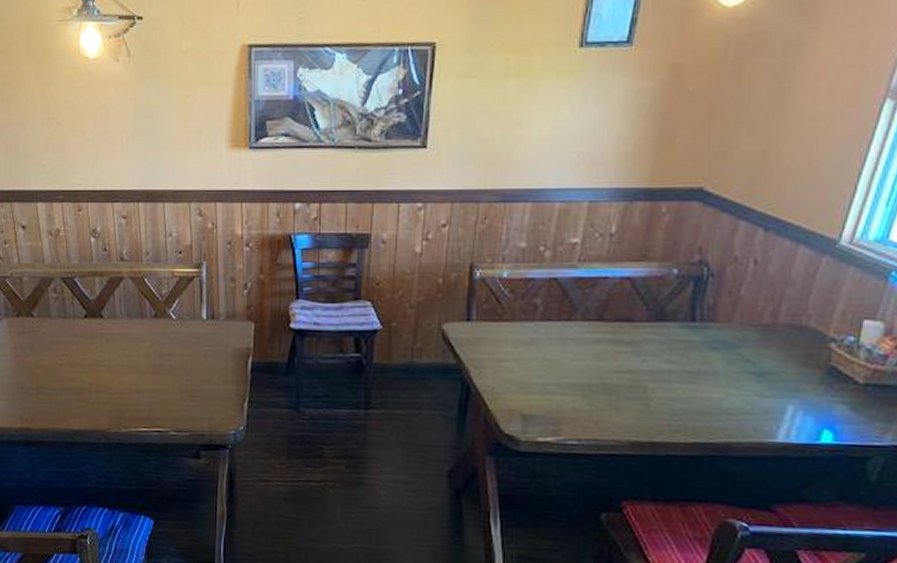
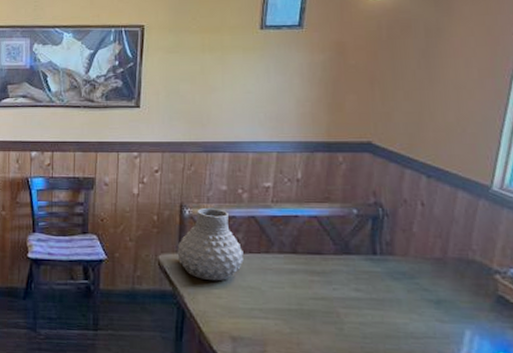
vase: none [464,269,541,353] -> present [177,208,244,281]

